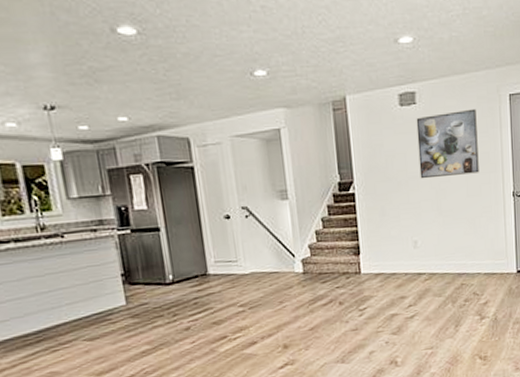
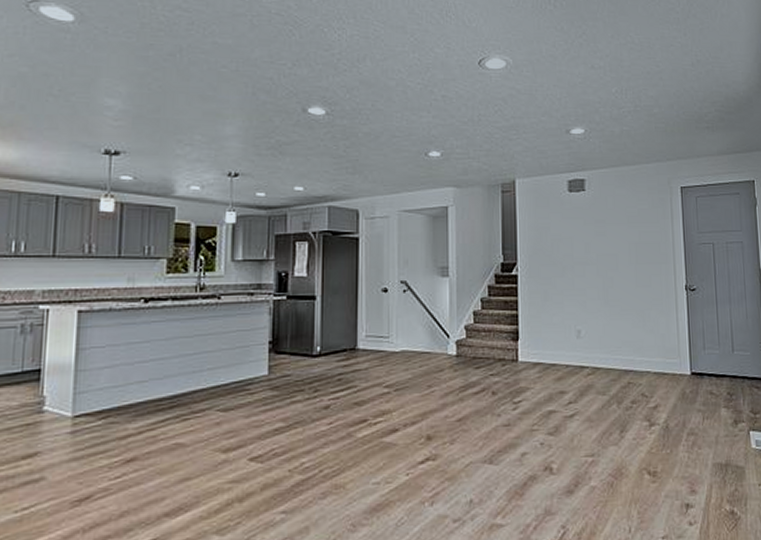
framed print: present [416,108,479,179] -> none [584,198,649,266]

